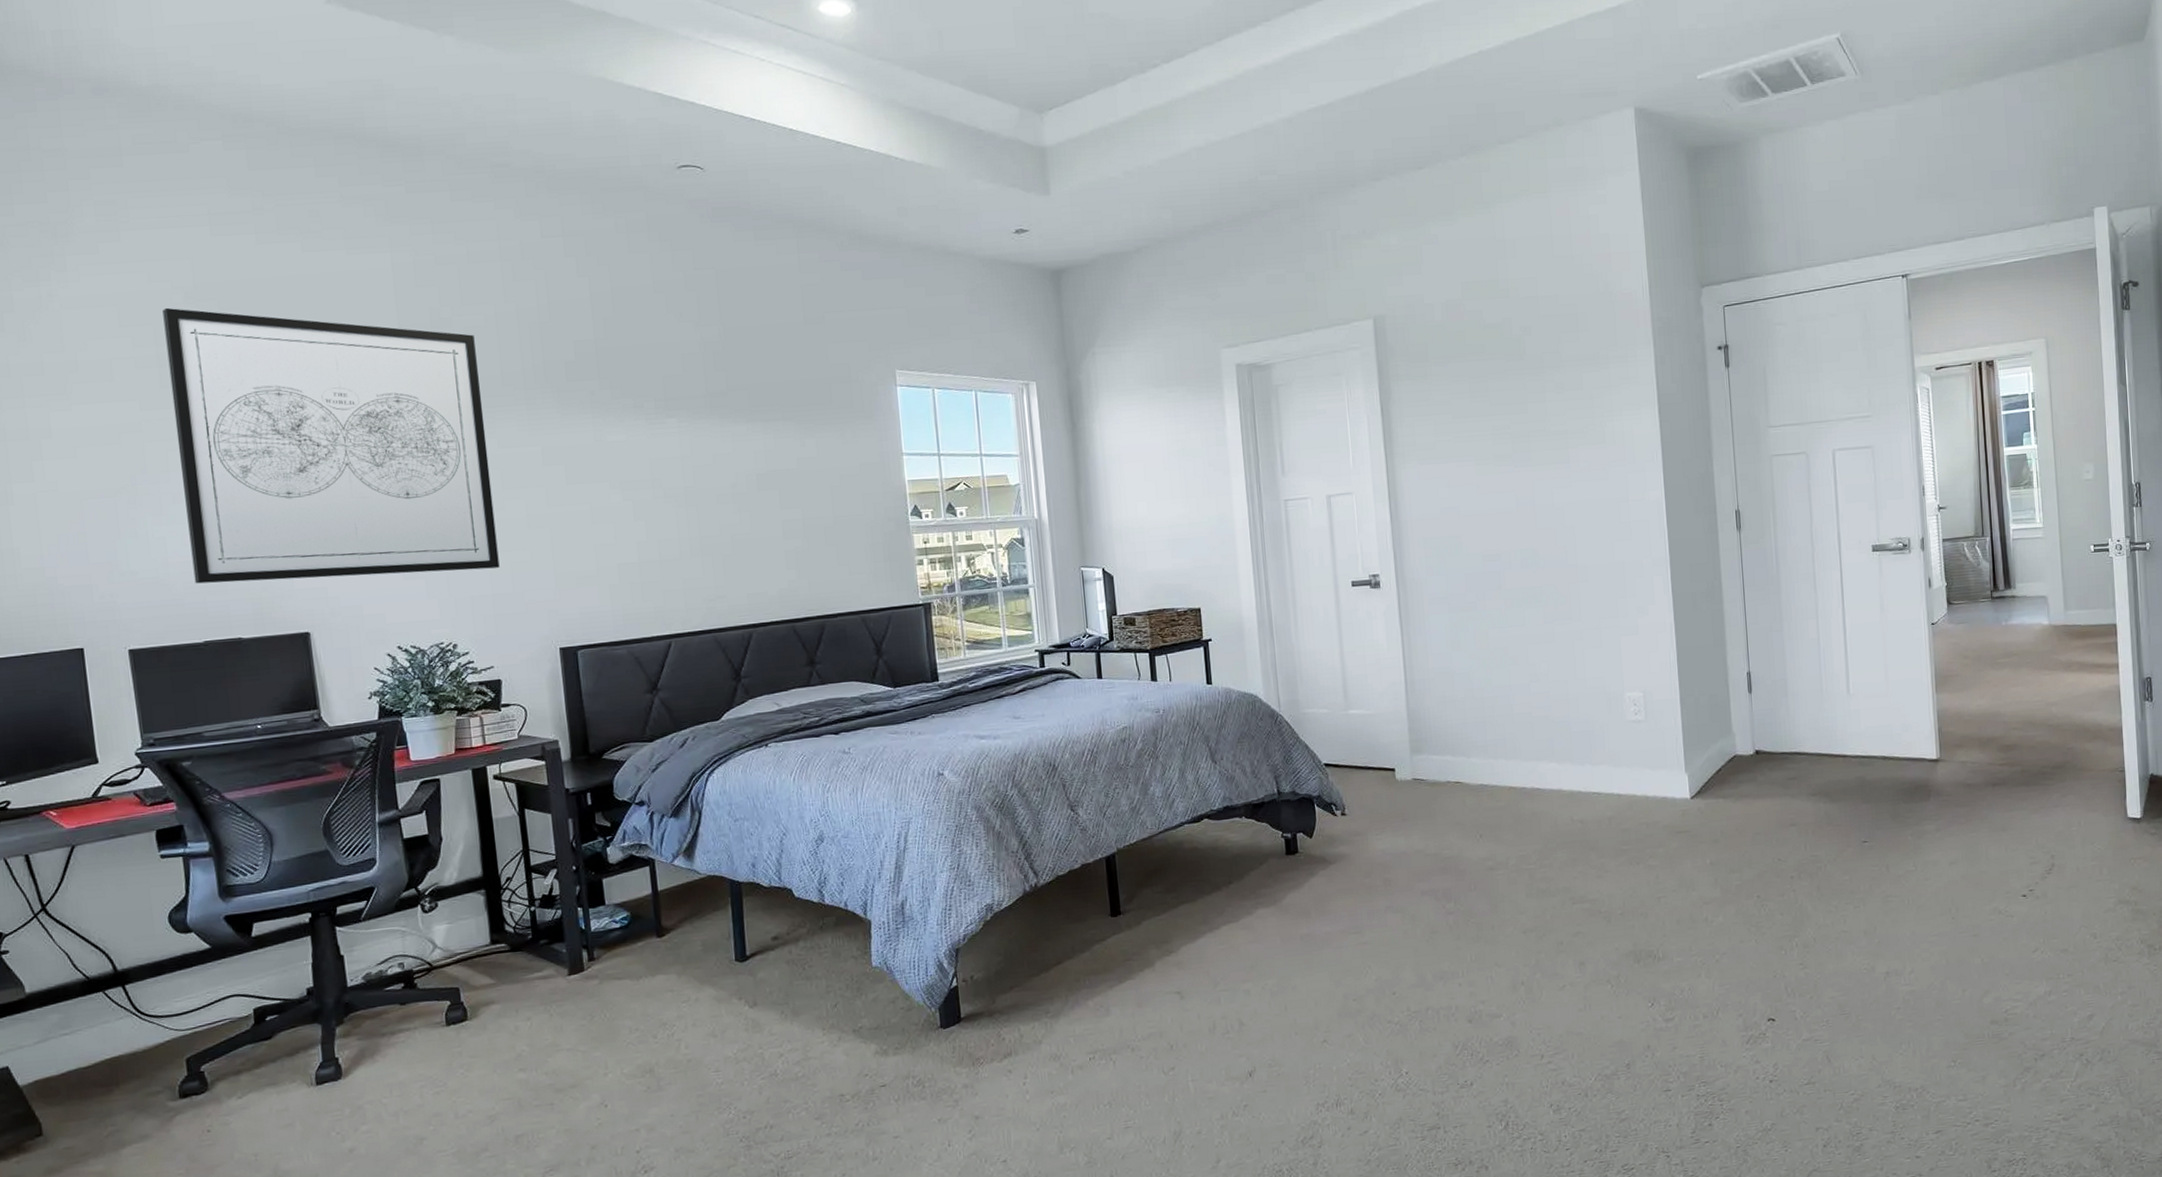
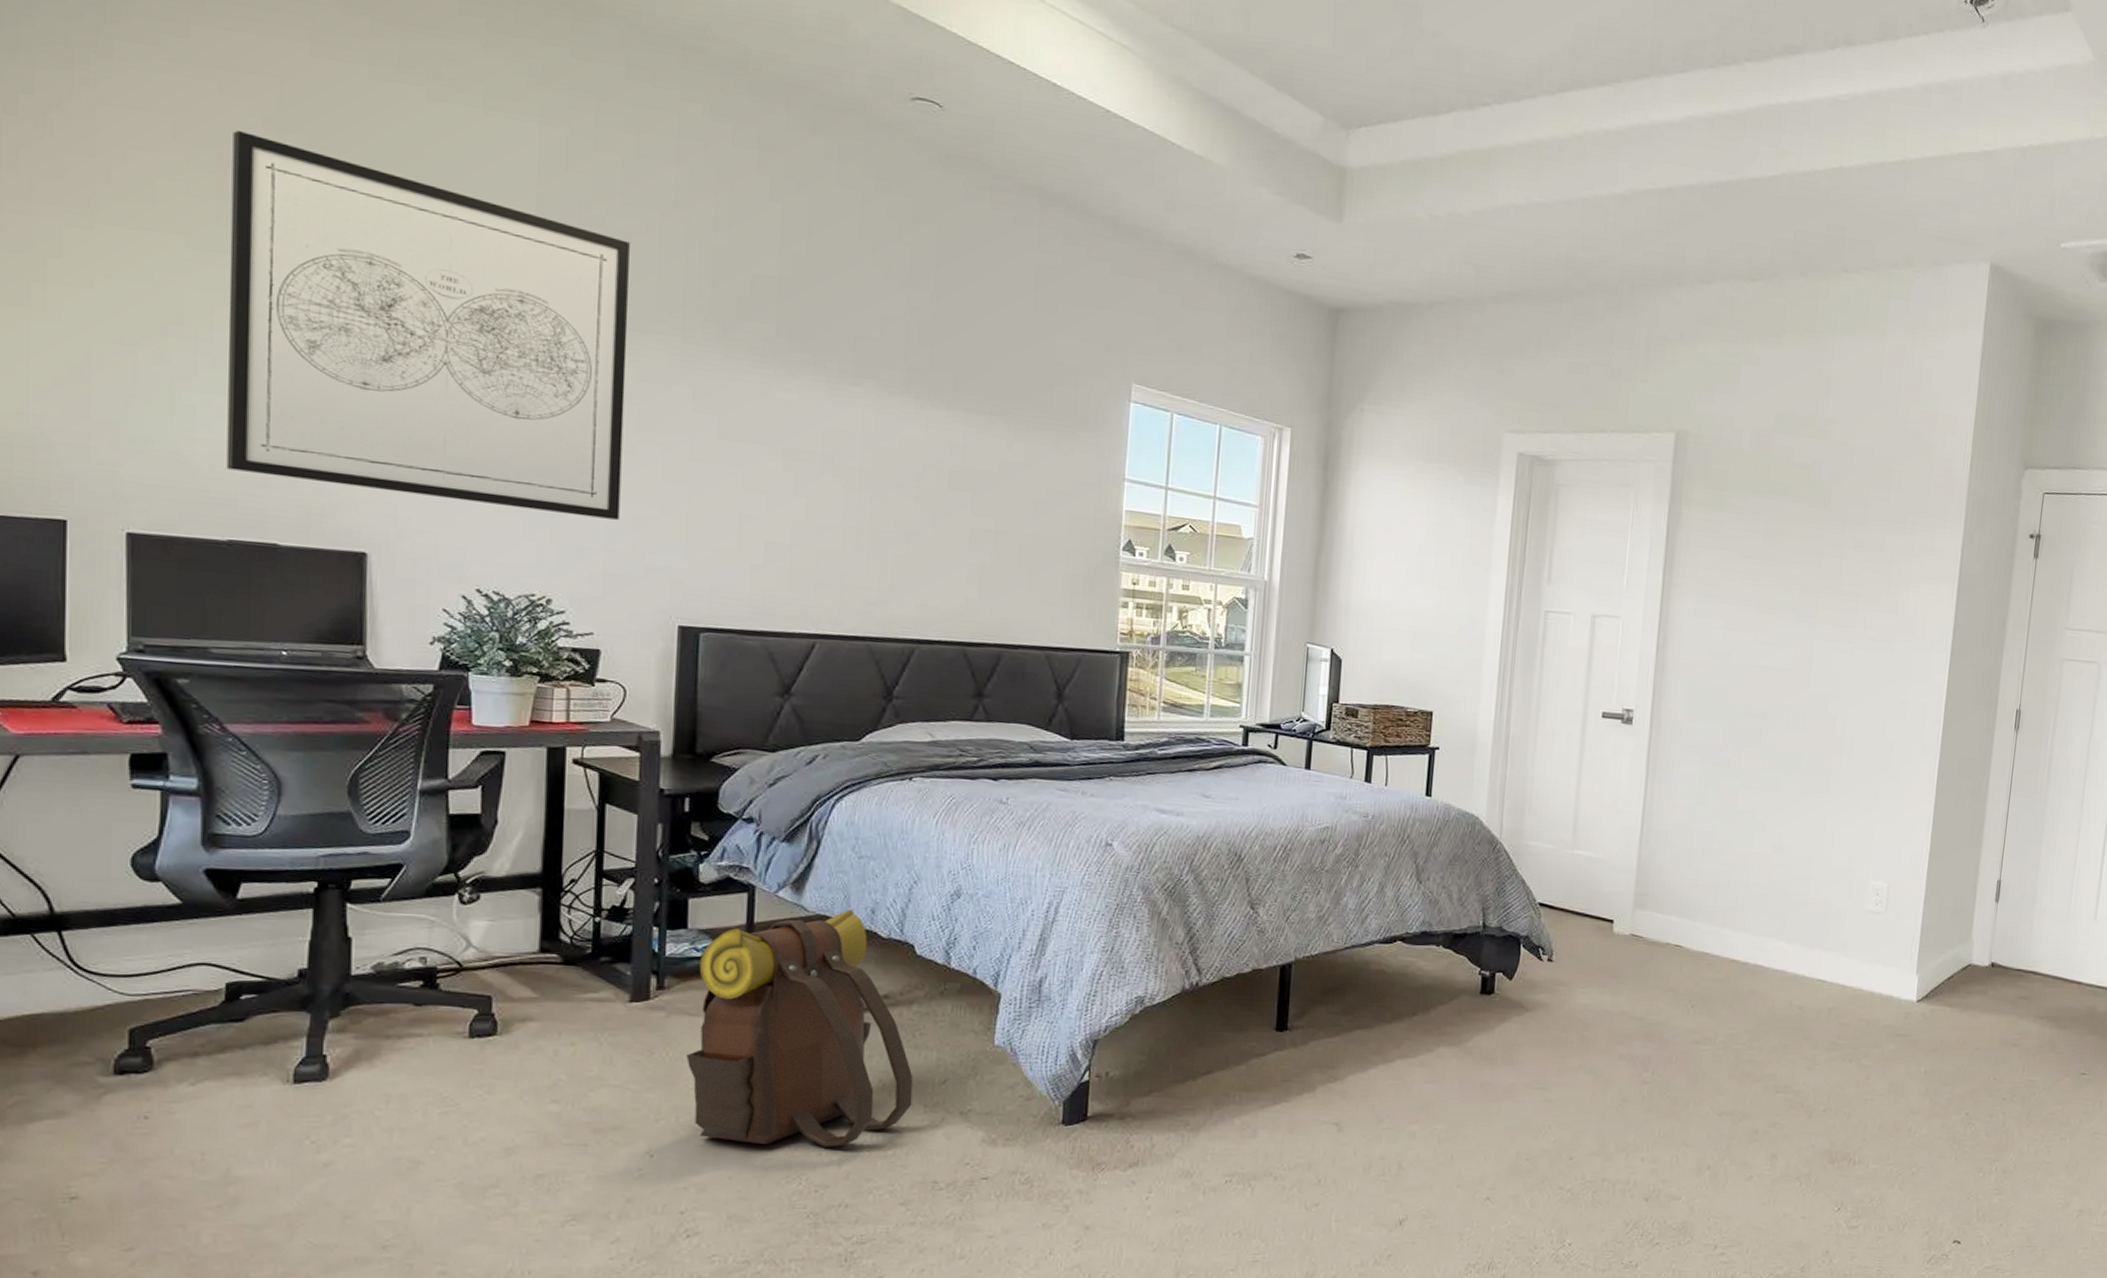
backpack: none [619,867,812,1084] -> present [686,909,914,1147]

